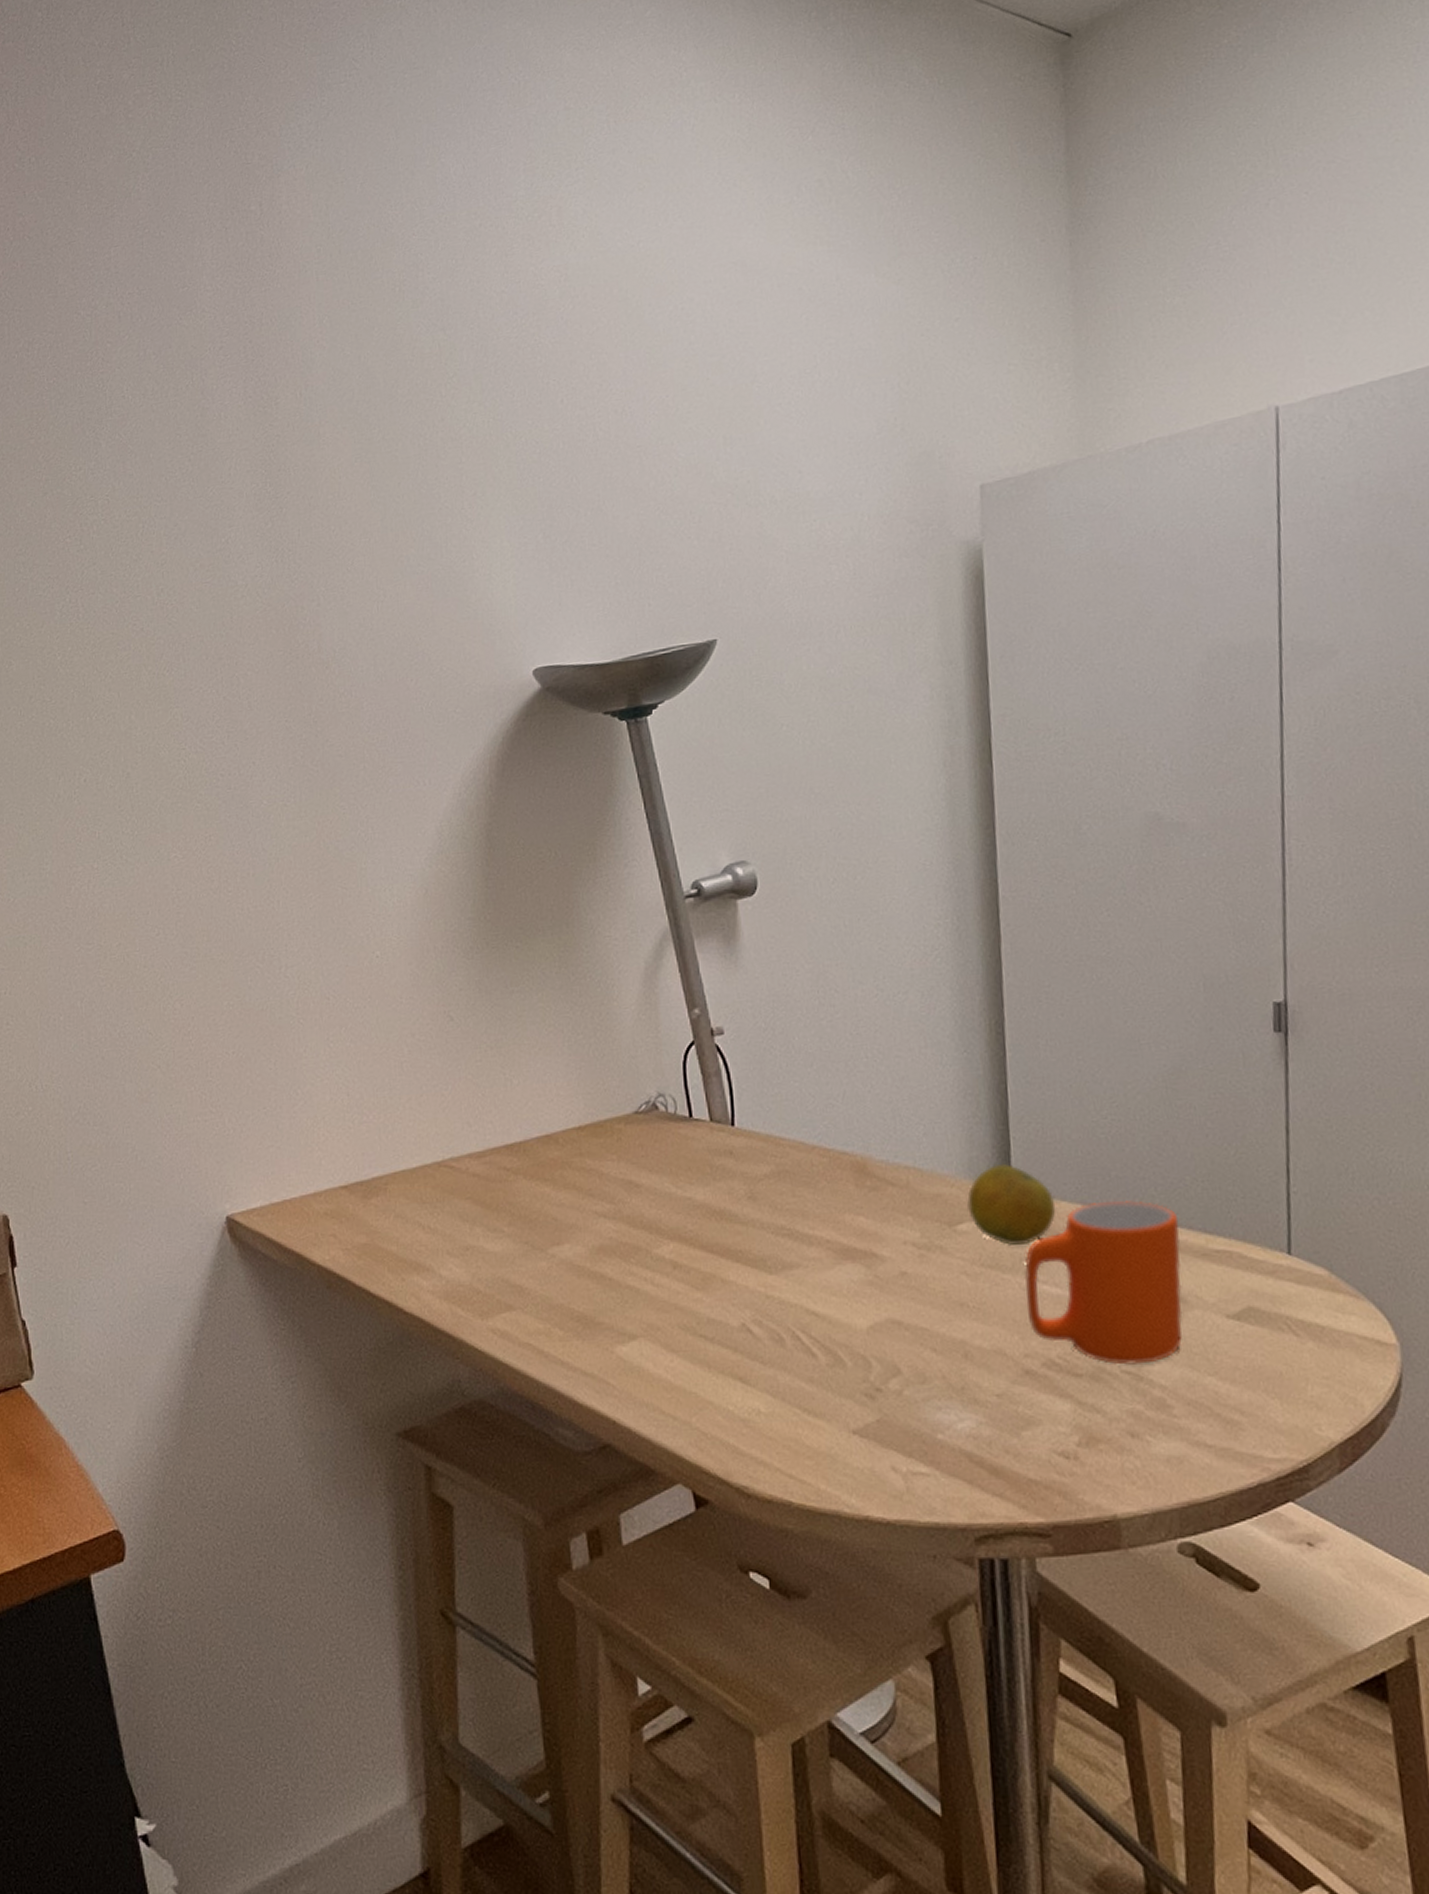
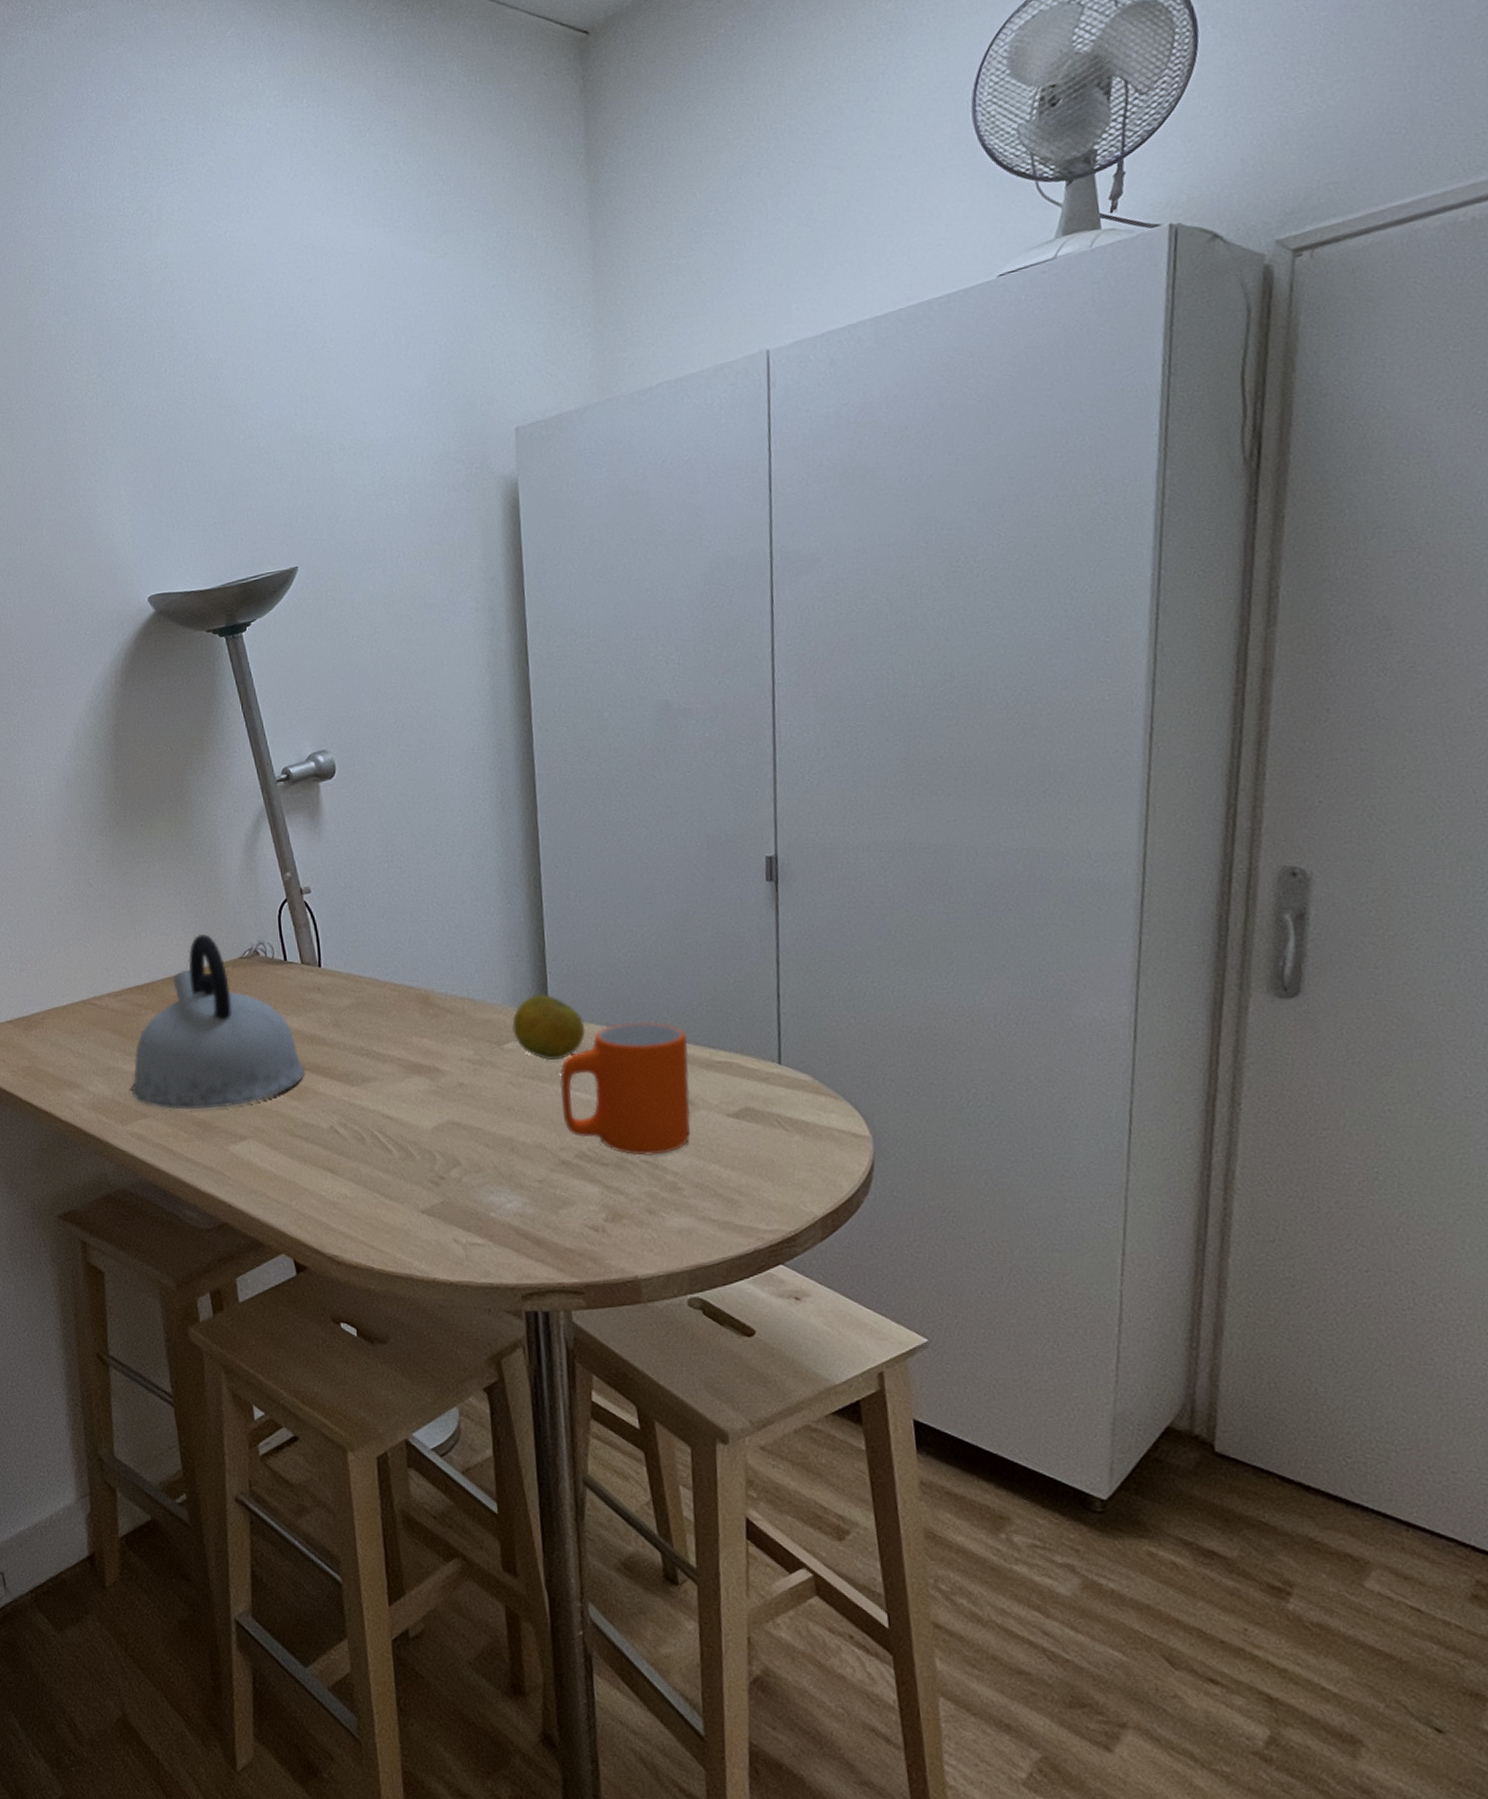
kettle: none [495,1081,712,1300] -> present [132,933,305,1109]

